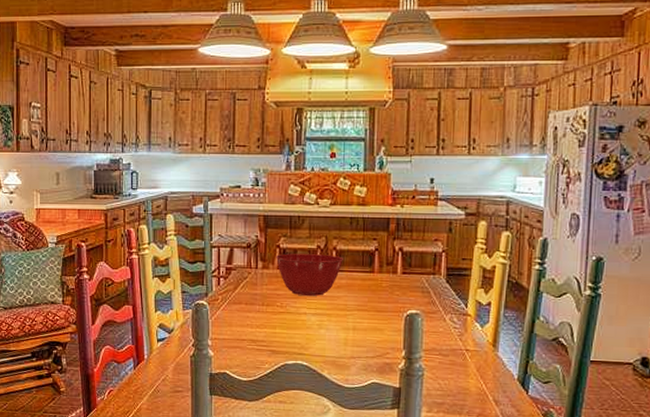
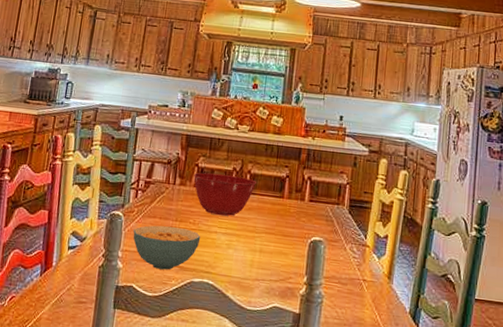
cereal bowl: none [220,311,290,355] -> present [133,225,201,270]

